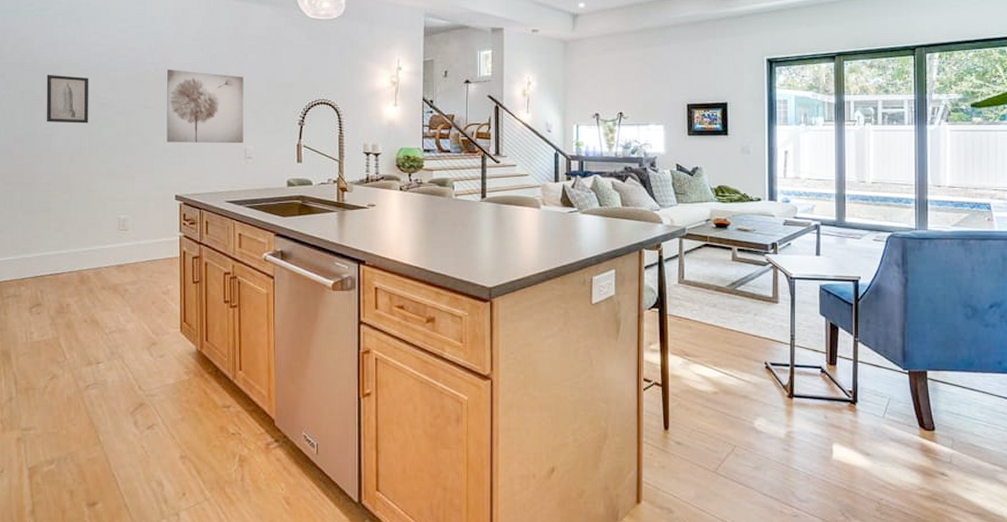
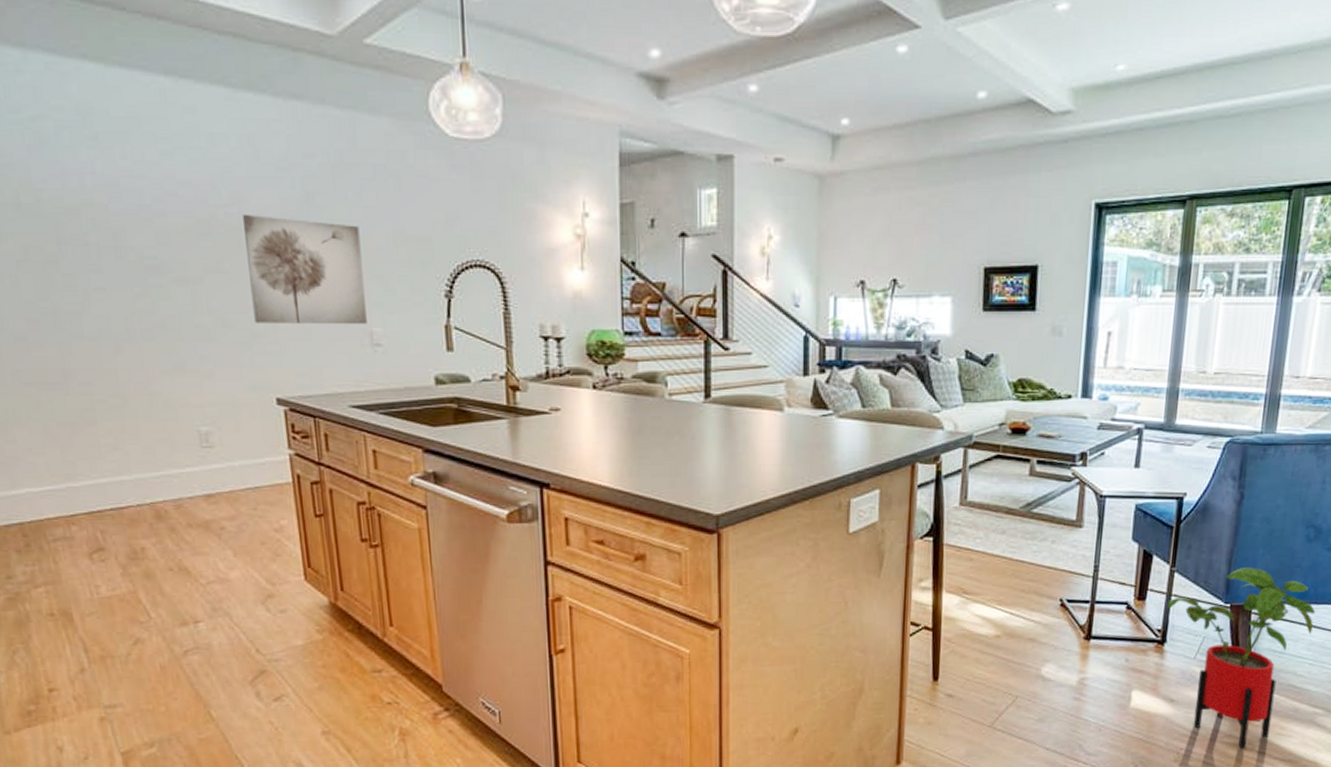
wall art: present [46,74,89,124] -> none [58,221,135,296]
house plant: none [855,340,983,502] -> present [1167,567,1316,750]

